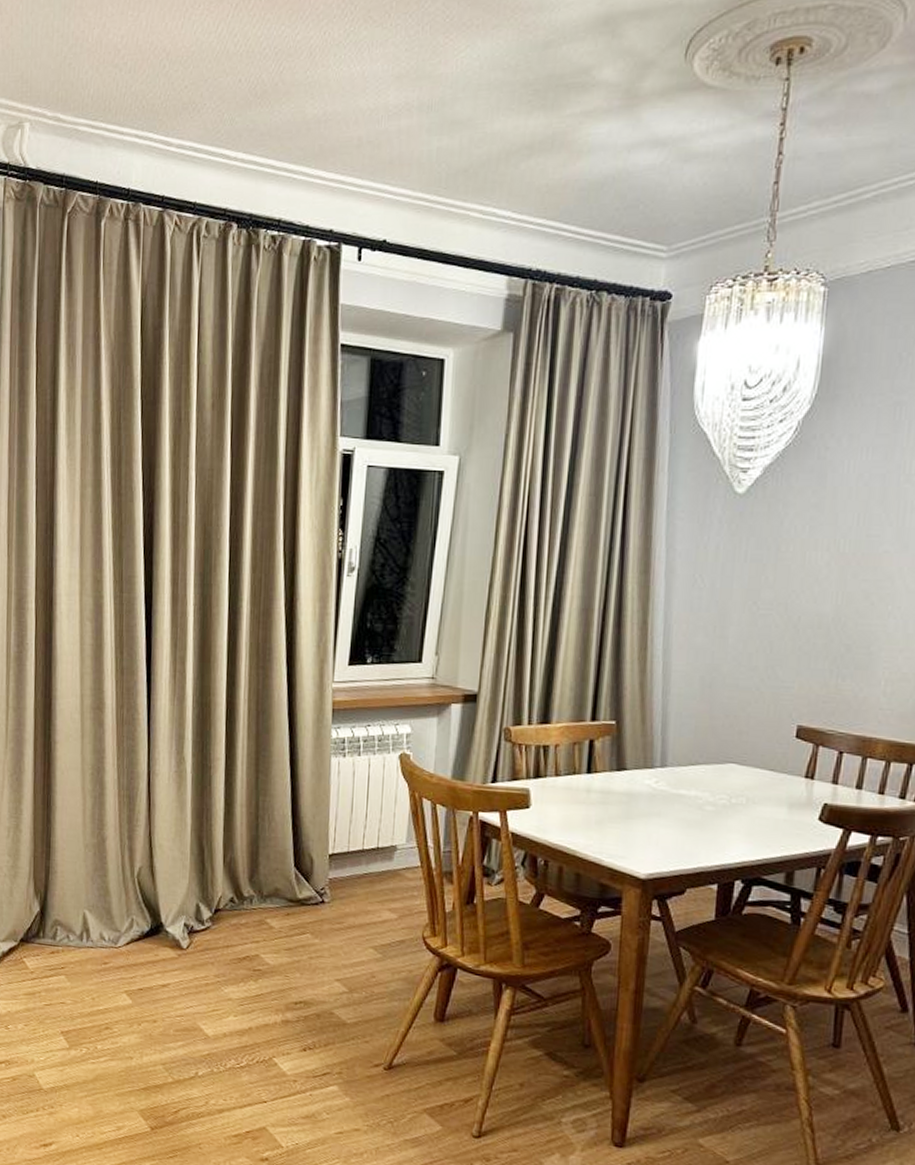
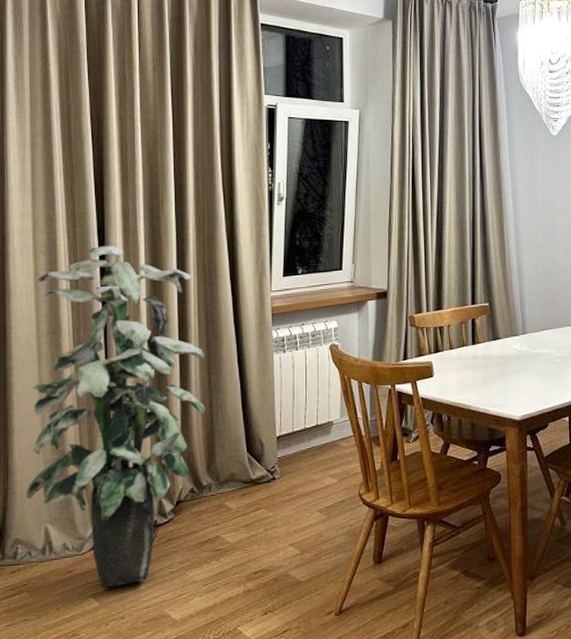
indoor plant: none [66,615,254,988] -> present [26,246,205,587]

